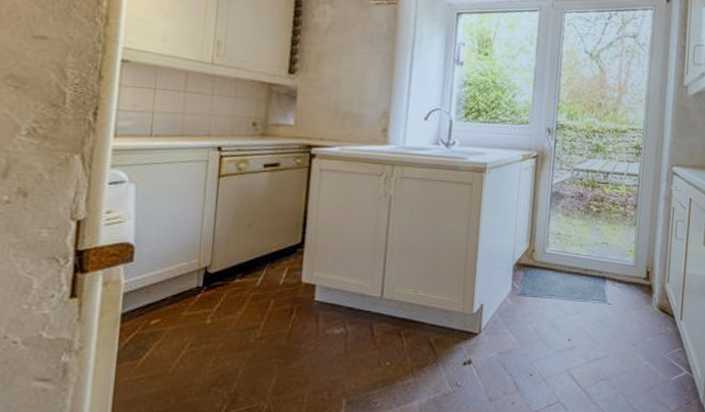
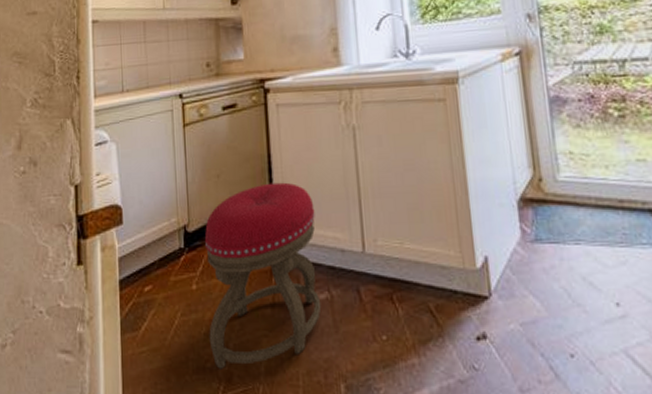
stool: none [218,235,343,392] -> present [204,182,322,369]

